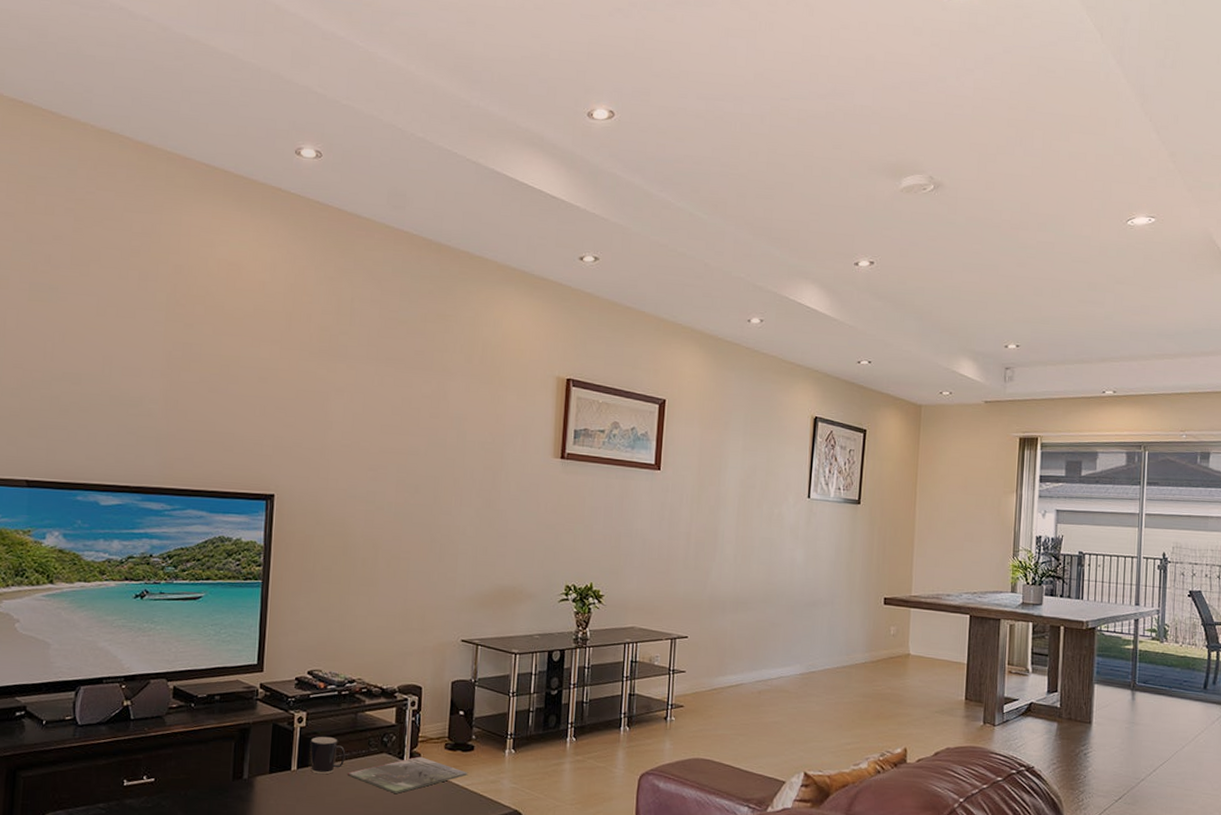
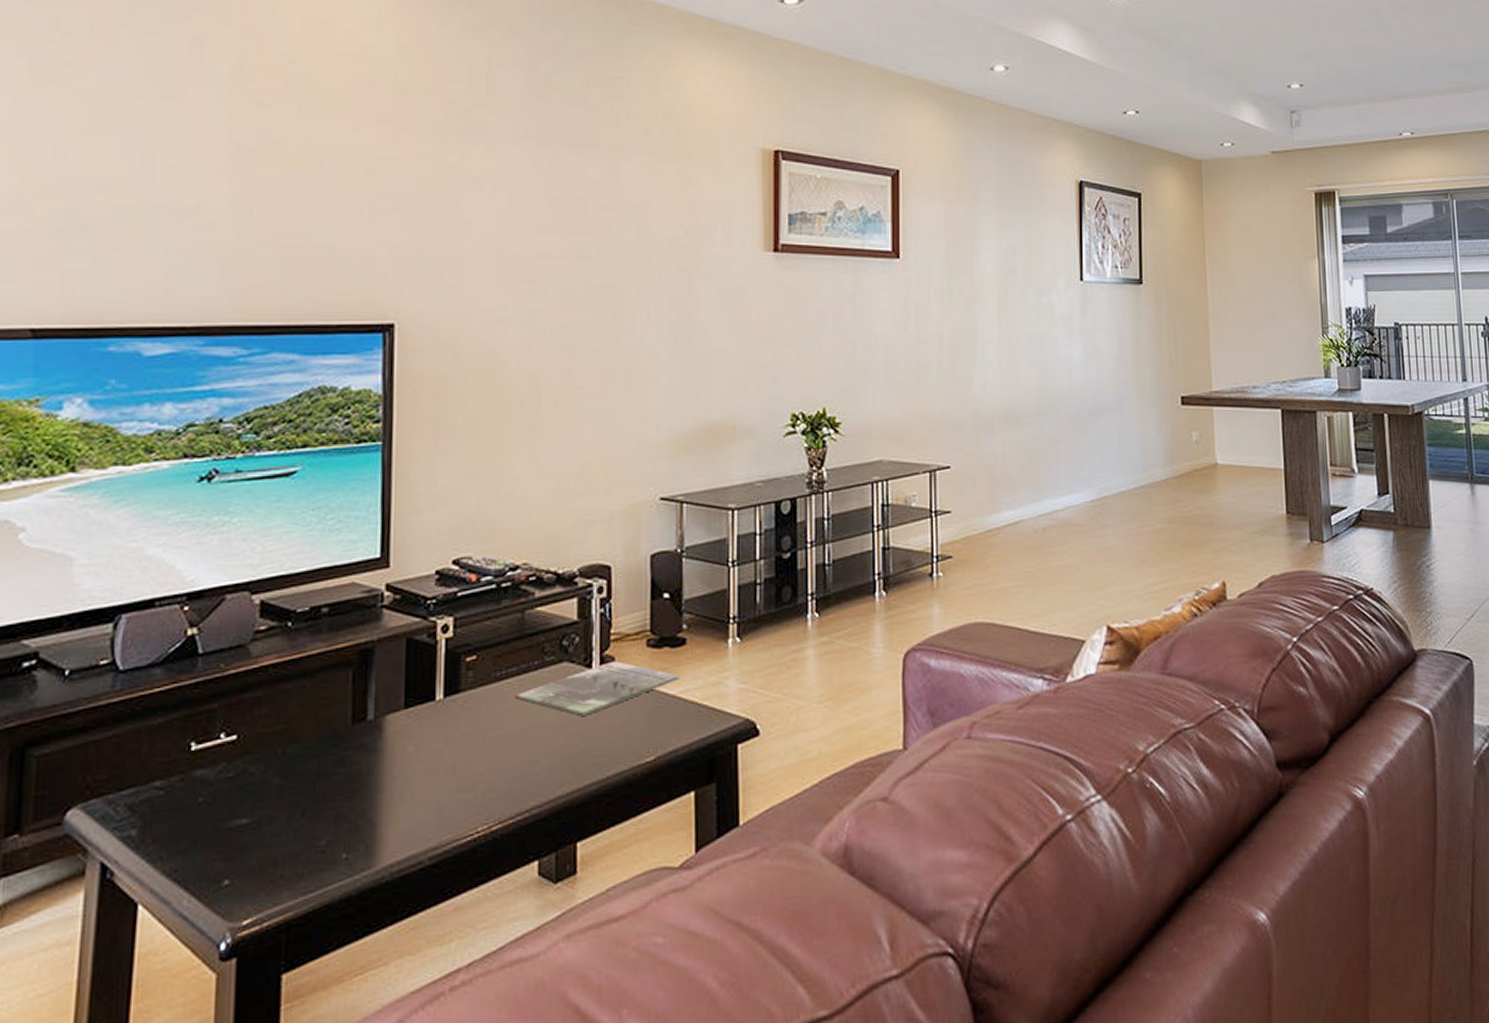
mug: present [310,736,346,775] -> none [460,647,511,702]

